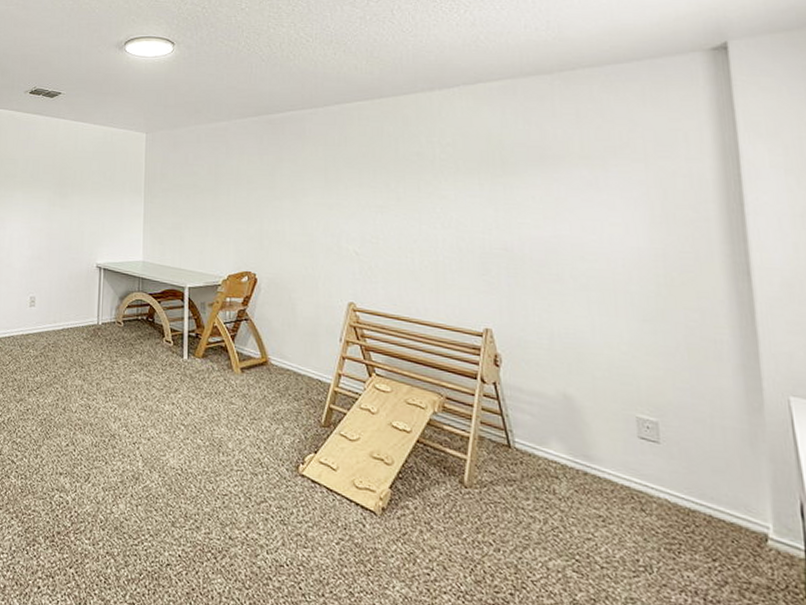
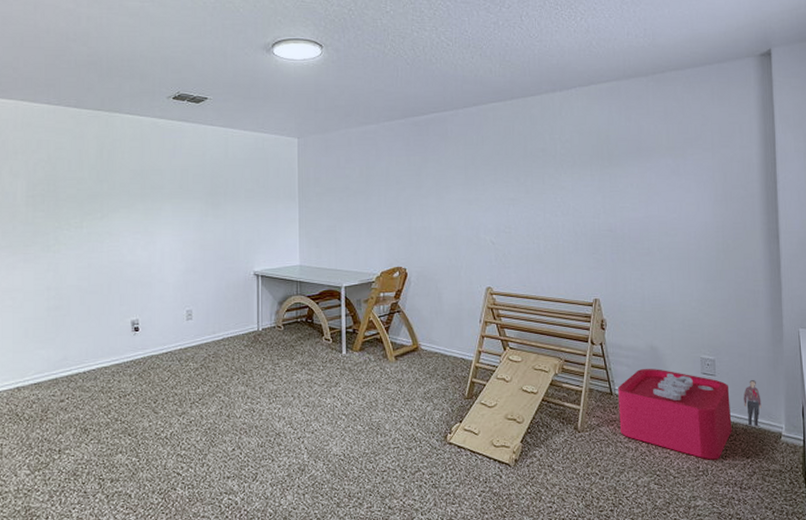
storage bin: none [518,421,734,555] -> present [618,369,762,460]

